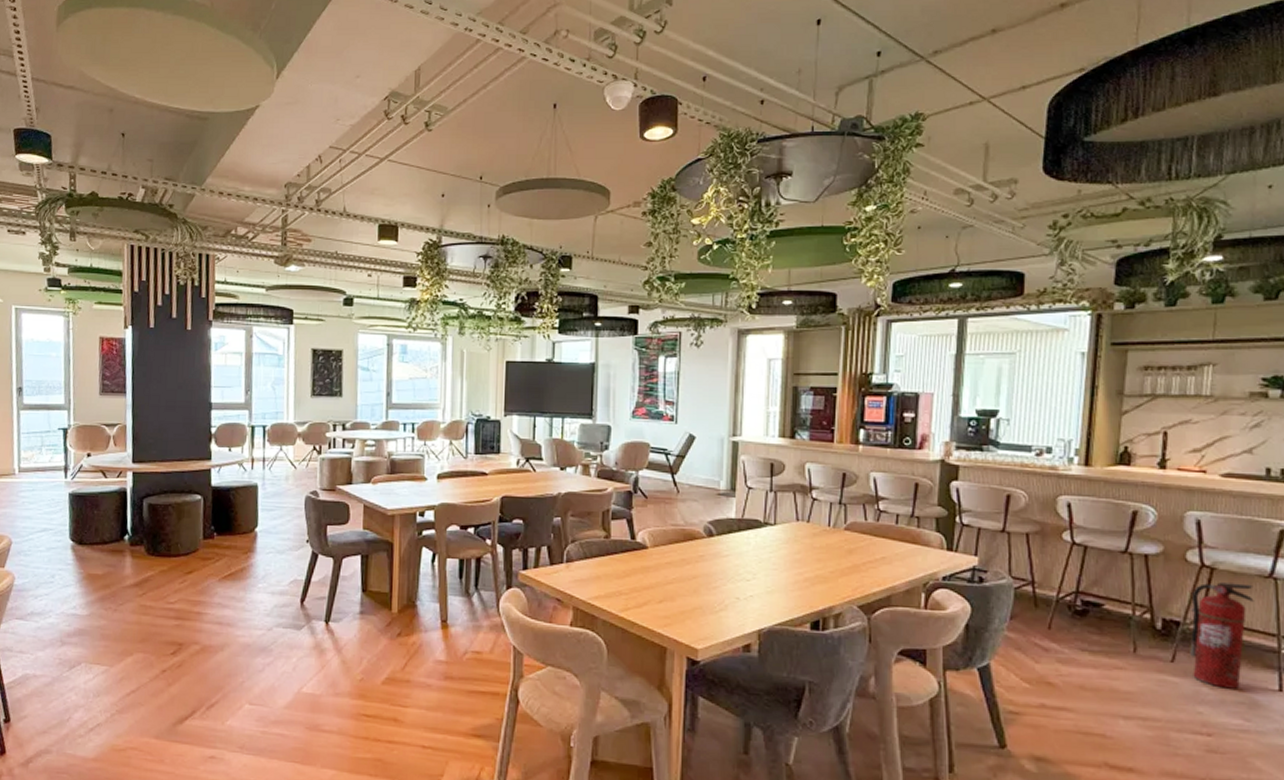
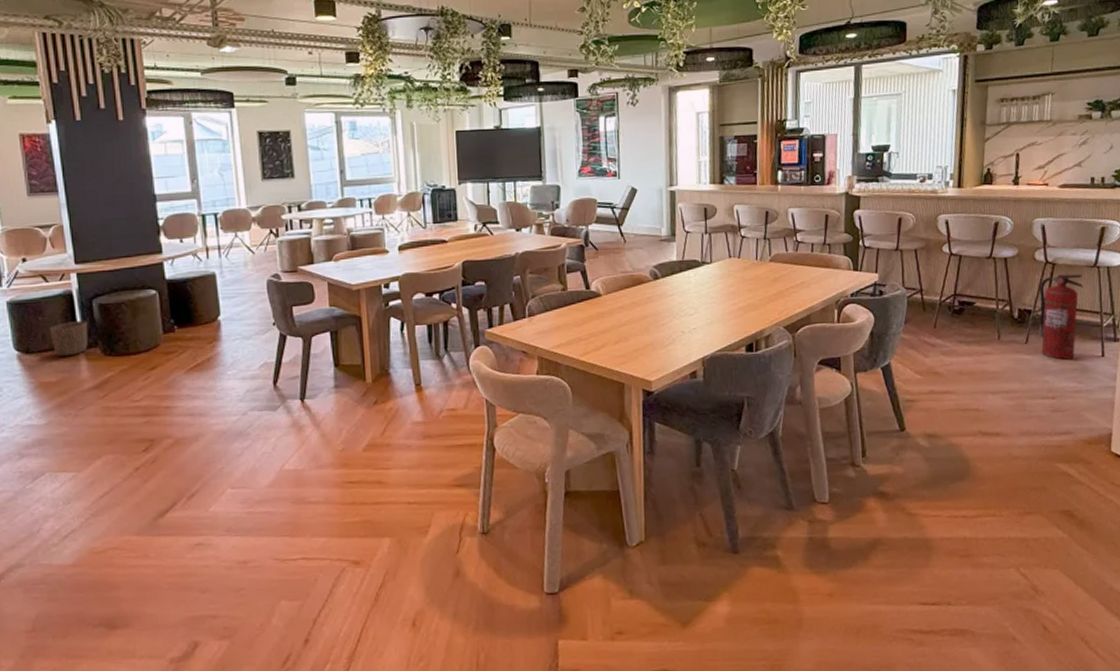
waste basket: none [102,518,137,552] -> present [49,321,89,357]

